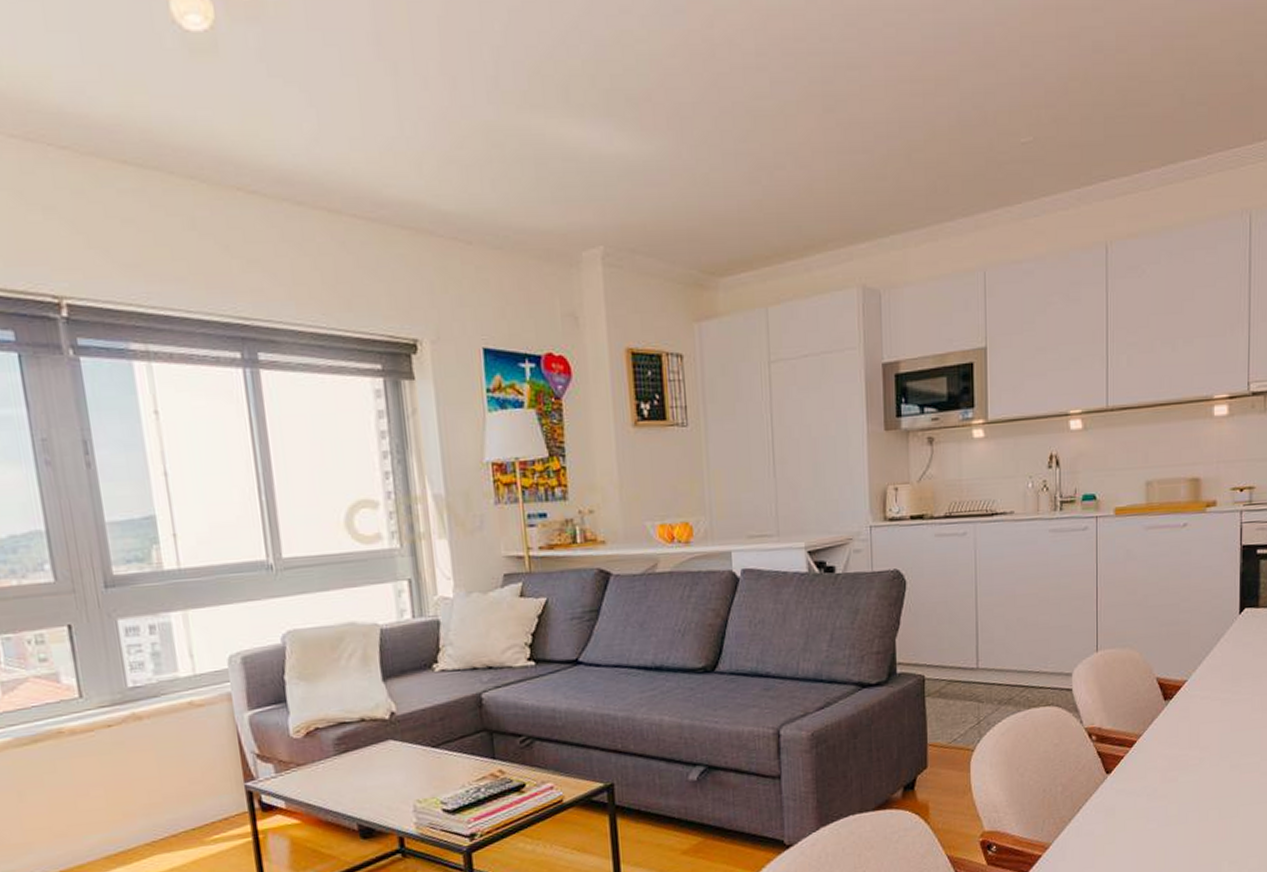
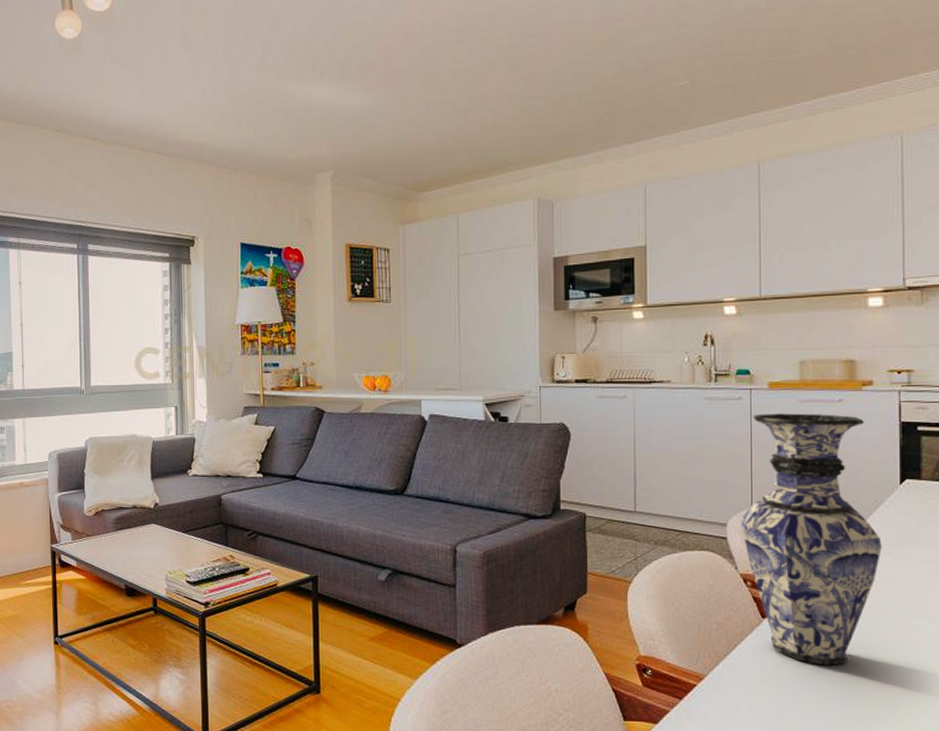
vase: none [1086,541,1221,818] -> present [740,413,882,666]

